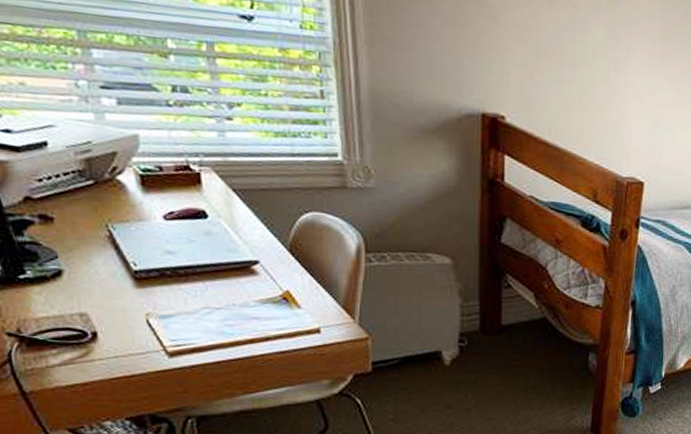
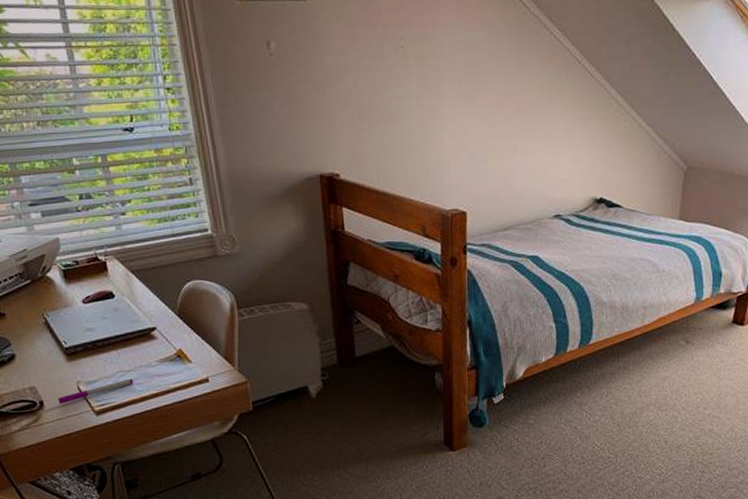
pen: none [118,317,223,339] -> present [58,378,134,404]

